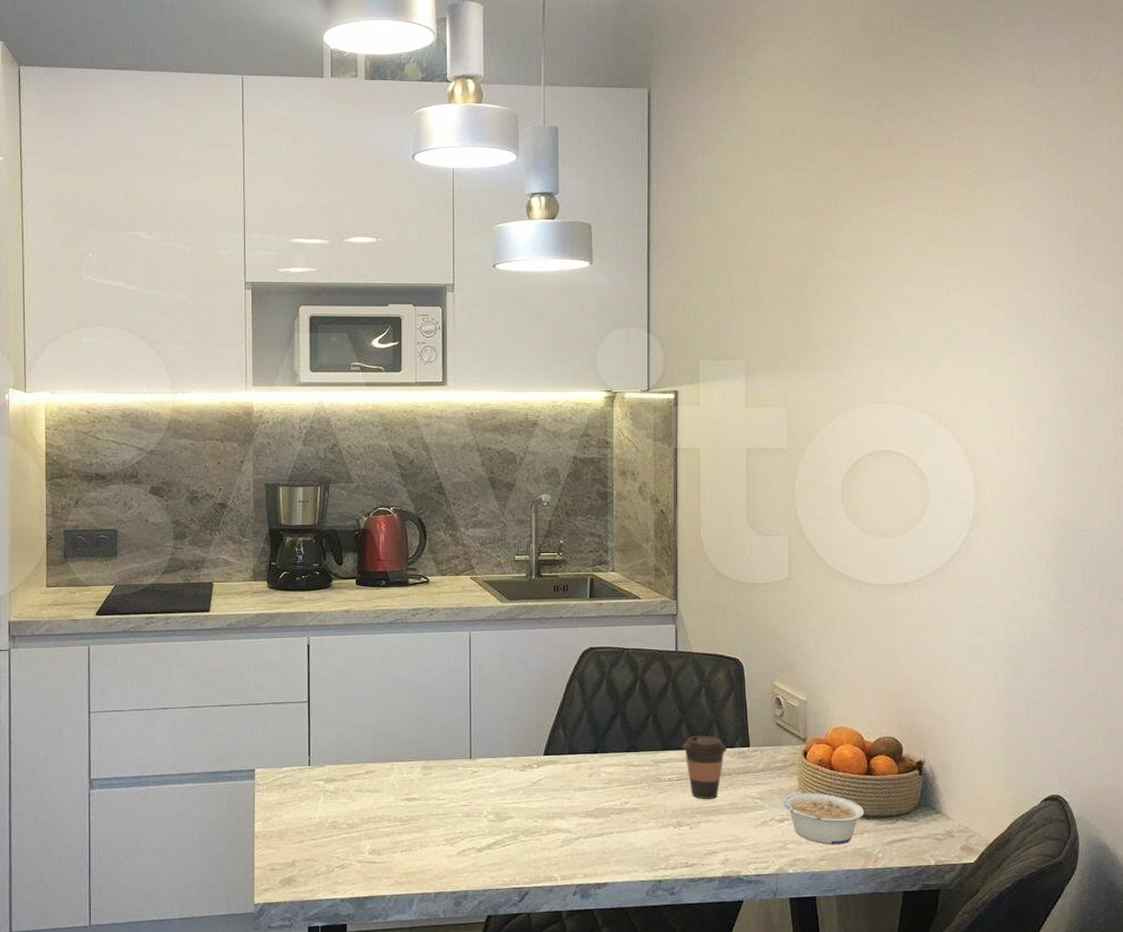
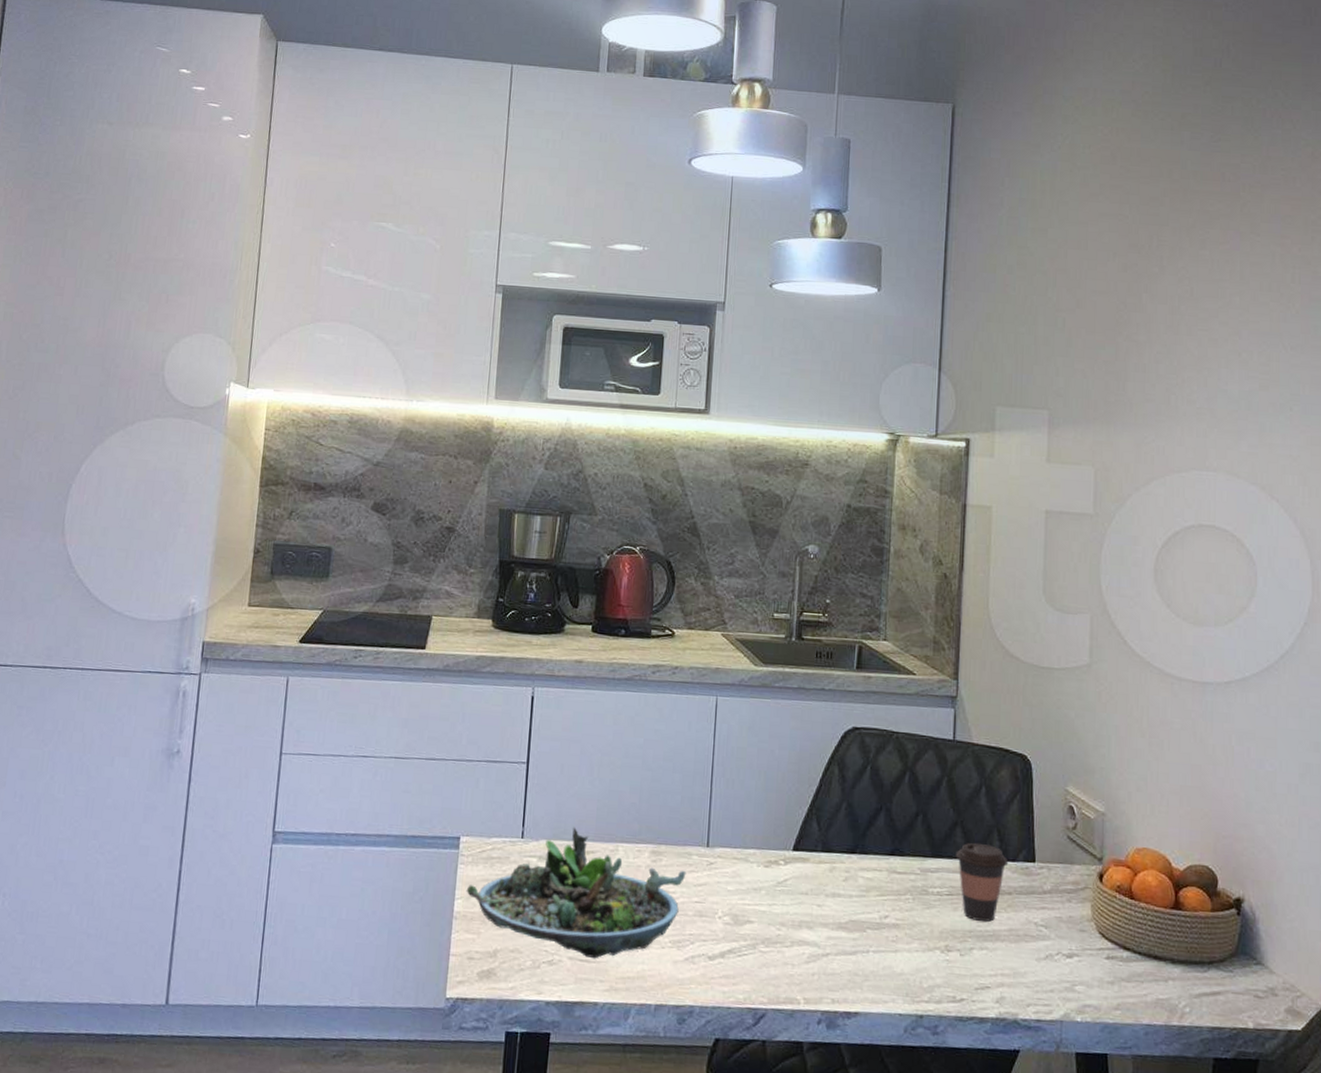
succulent planter: none [264,752,454,860] -> present [466,827,686,959]
legume: present [783,793,865,845] -> none [1072,924,1170,992]

